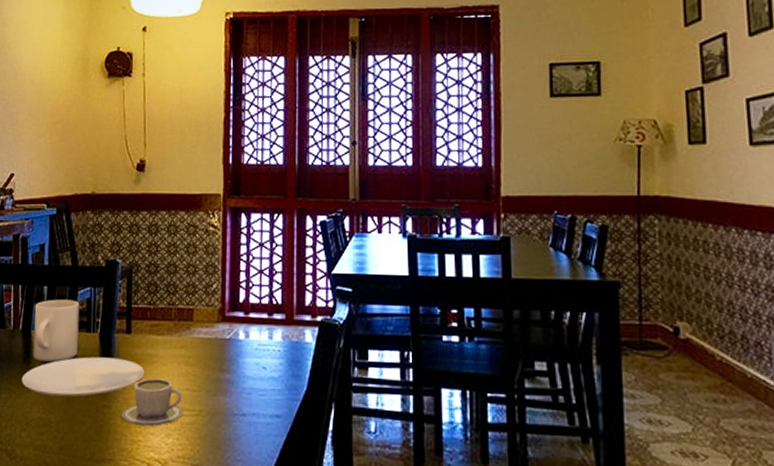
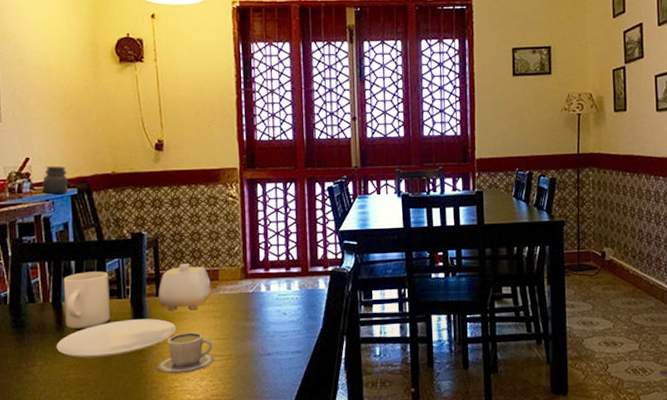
jar: none [23,183,49,213] -> present [42,165,68,195]
sugar bowl: none [127,298,185,352] -> present [158,263,211,311]

